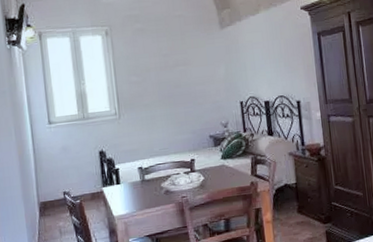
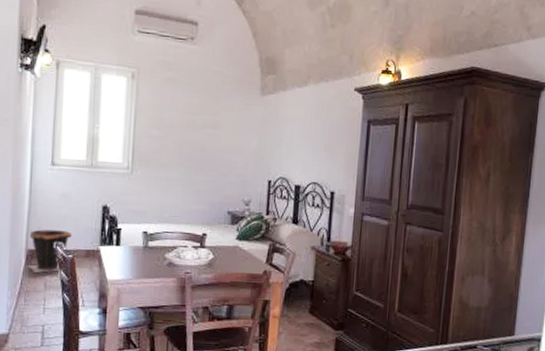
waste bin: none [39,179,77,222] -> present [29,226,72,273]

